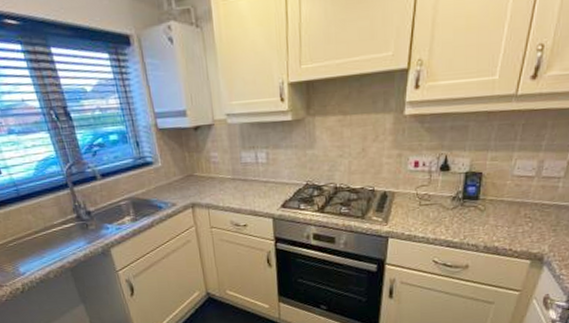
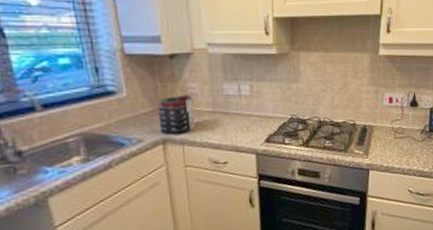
mug: none [186,162,218,200] -> present [157,93,195,135]

